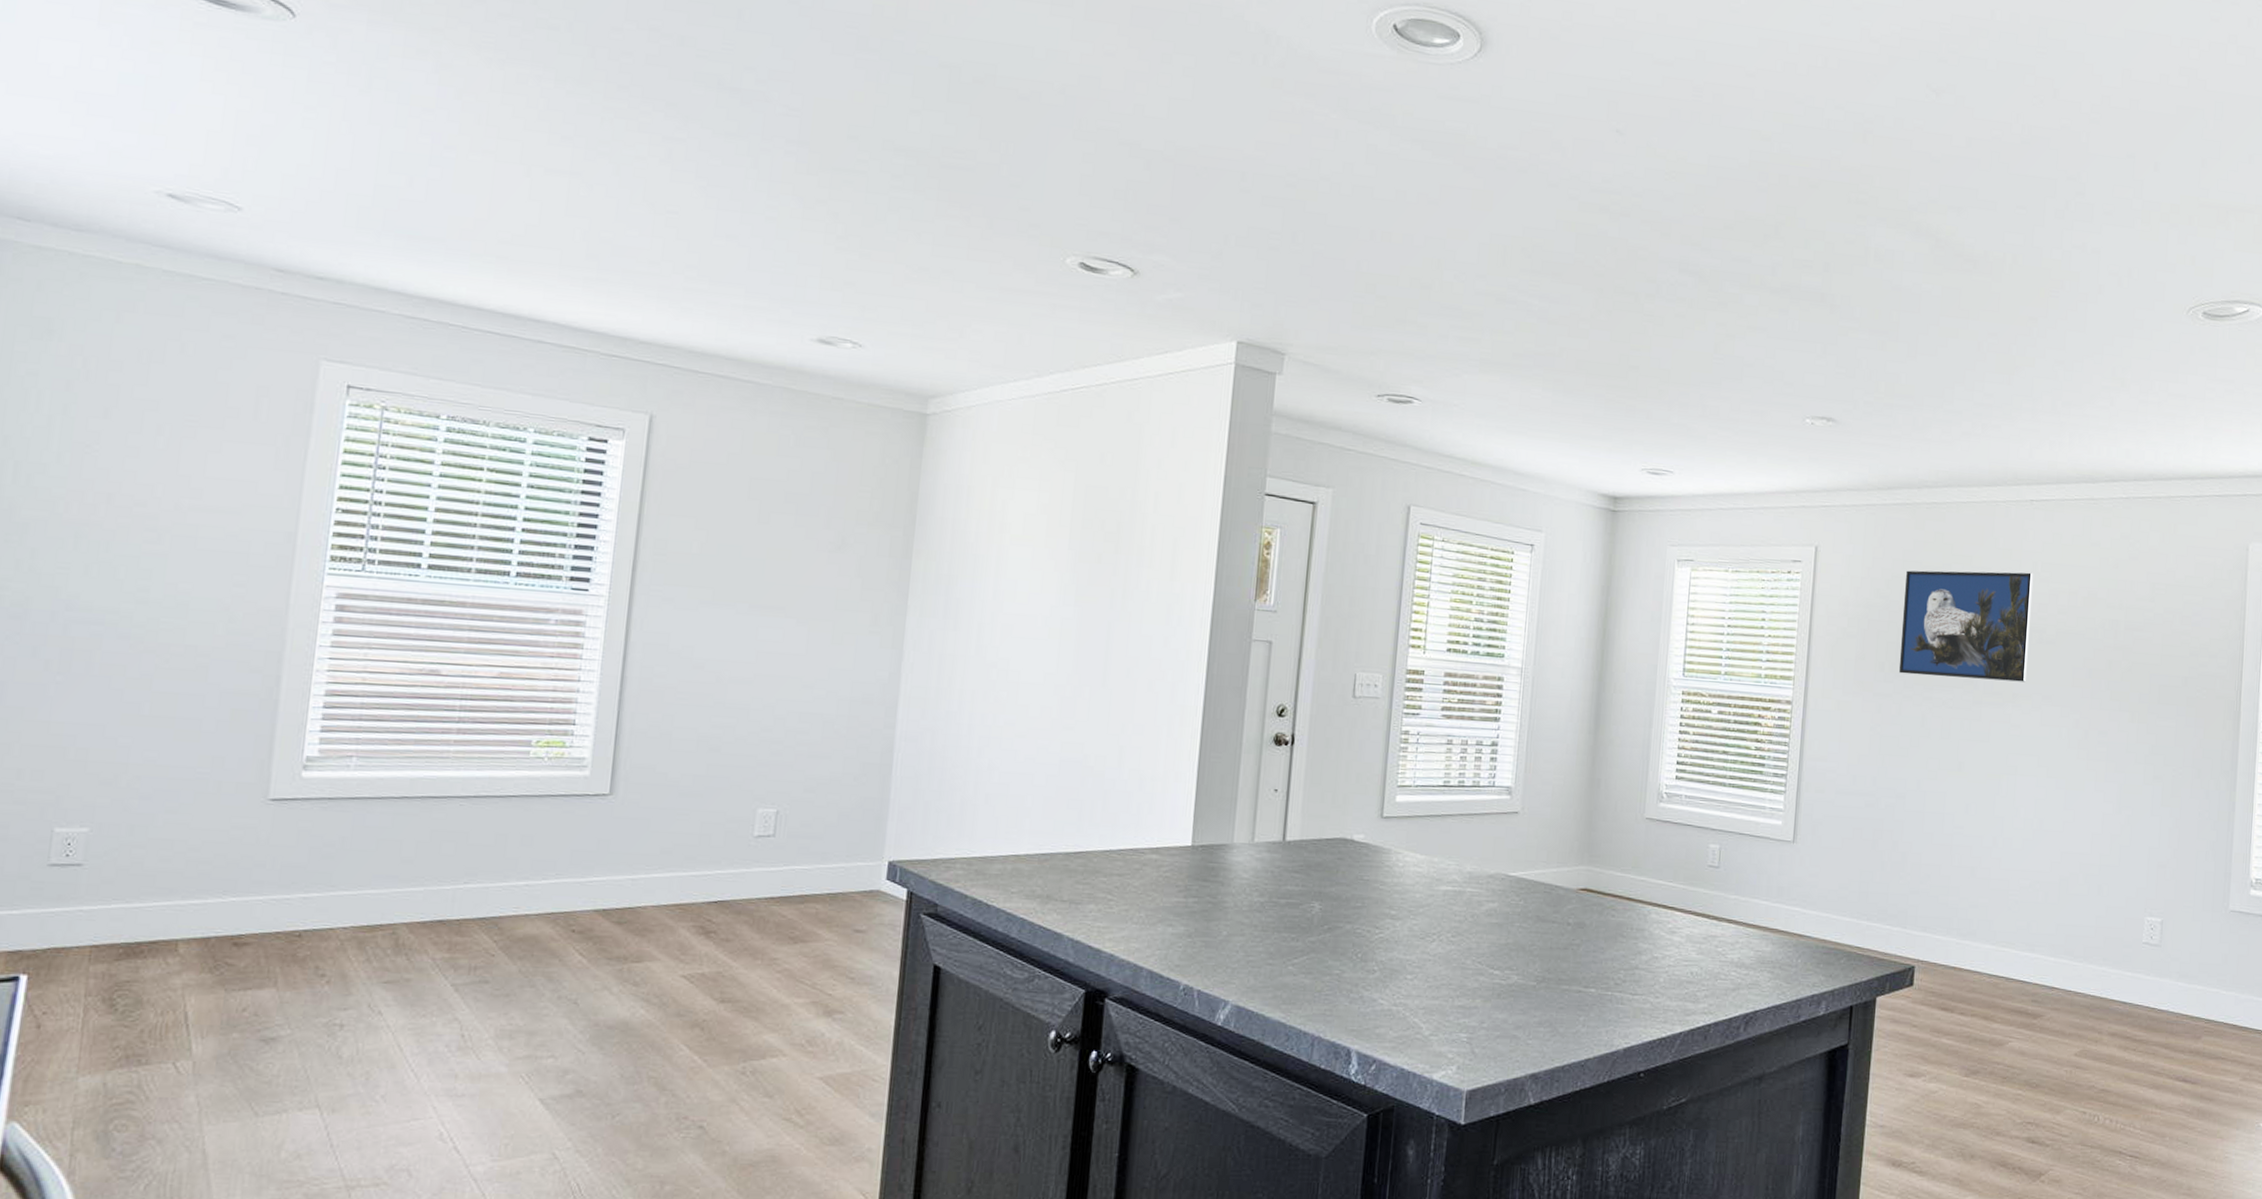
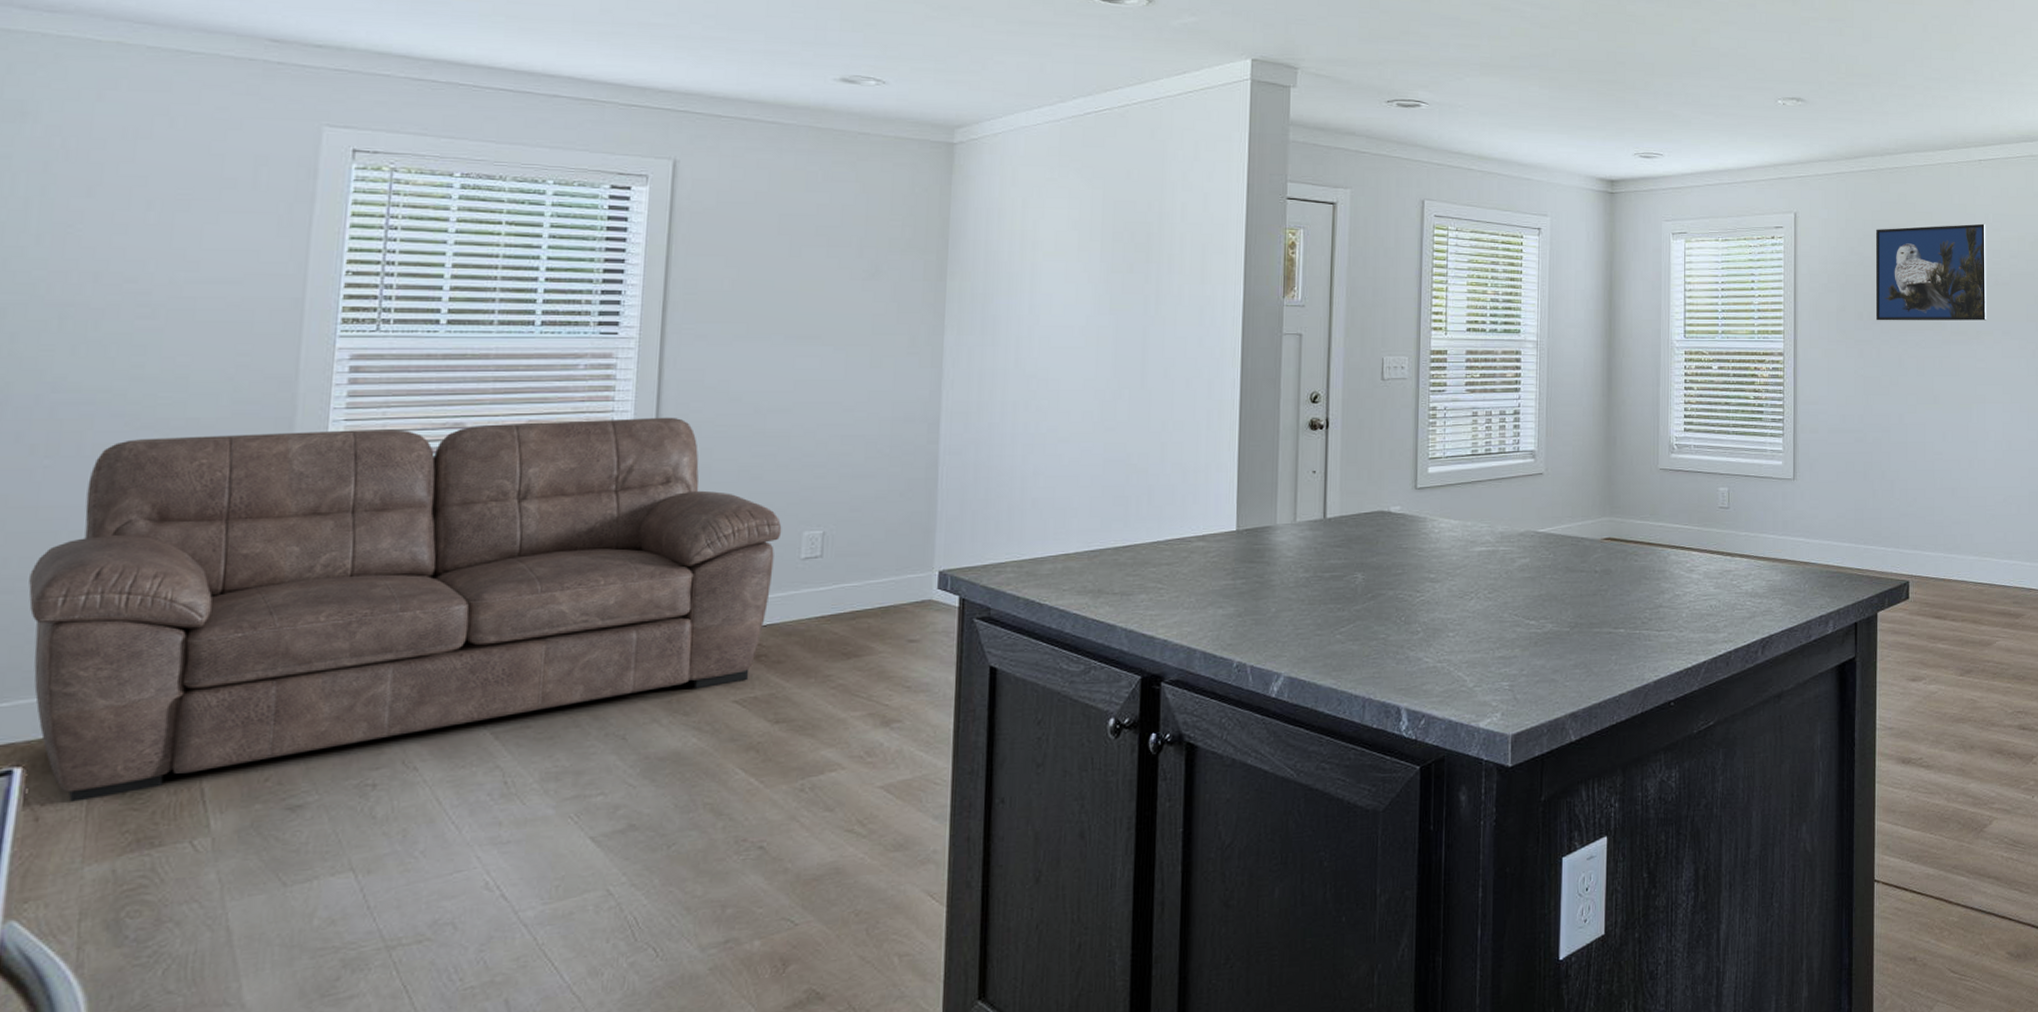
sofa: none [39,662,737,1013] -> present [28,417,782,802]

